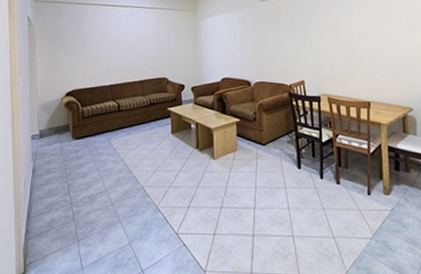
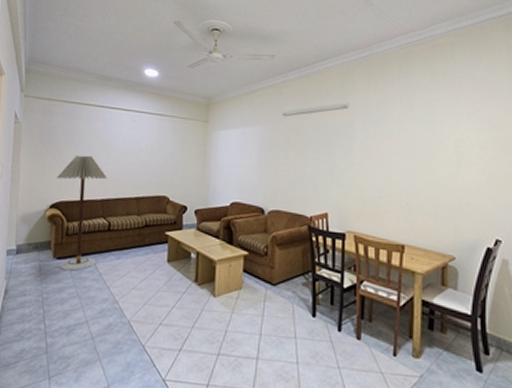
floor lamp: none [70,48,113,148] -> present [57,155,107,271]

